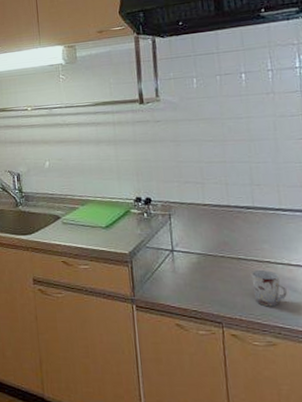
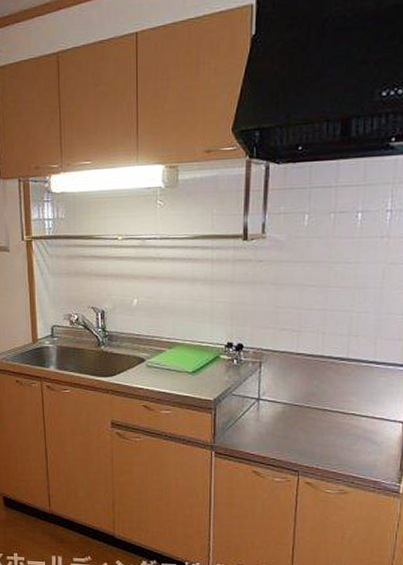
cup: present [250,269,287,307] -> none [334,421,366,458]

